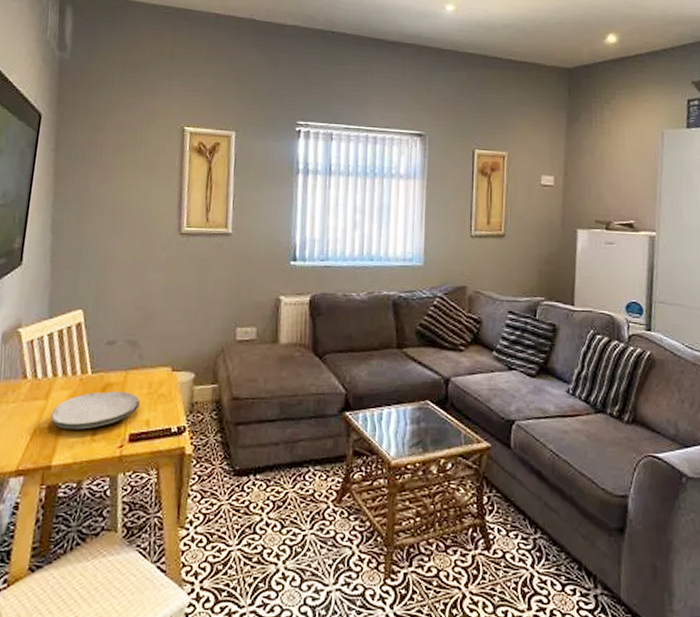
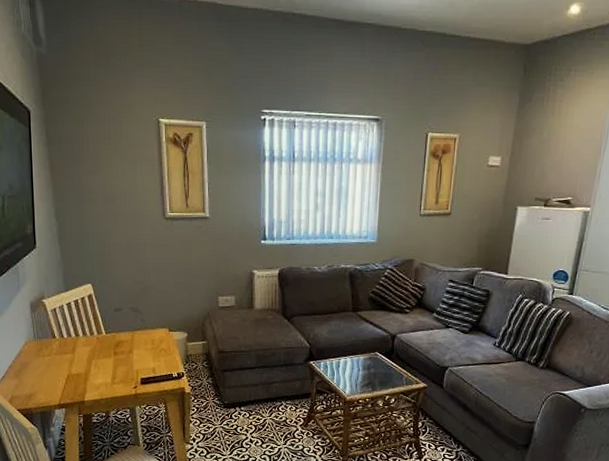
plate: present [51,391,141,430] -> none [79,347,147,375]

